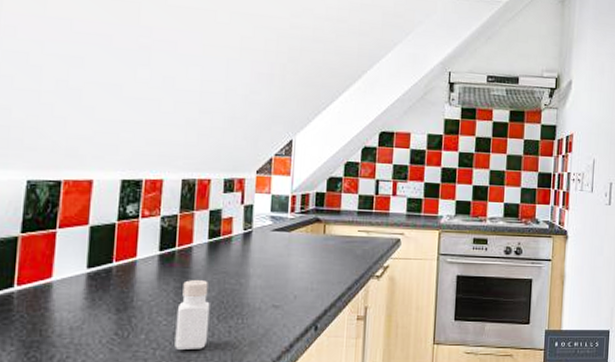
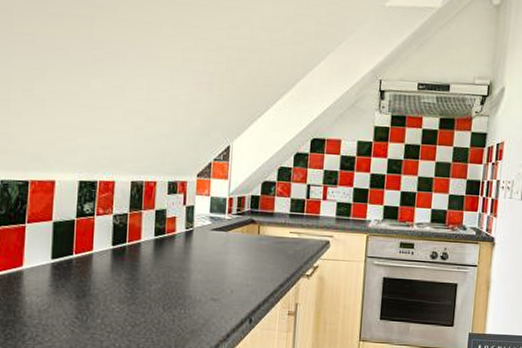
pepper shaker: present [175,280,210,349] -> none [126,273,156,335]

